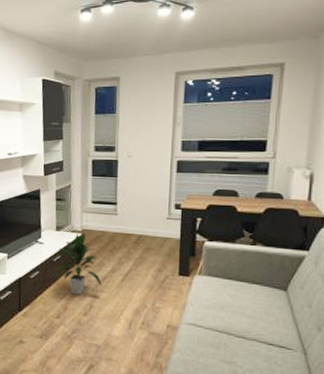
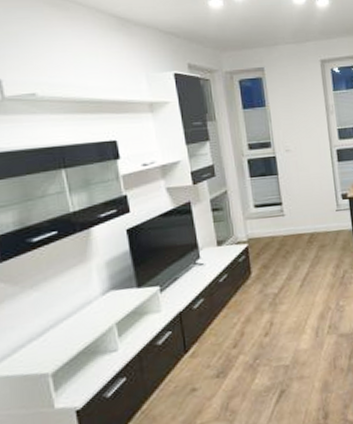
indoor plant: present [56,232,102,295] -> none [222,241,280,315]

